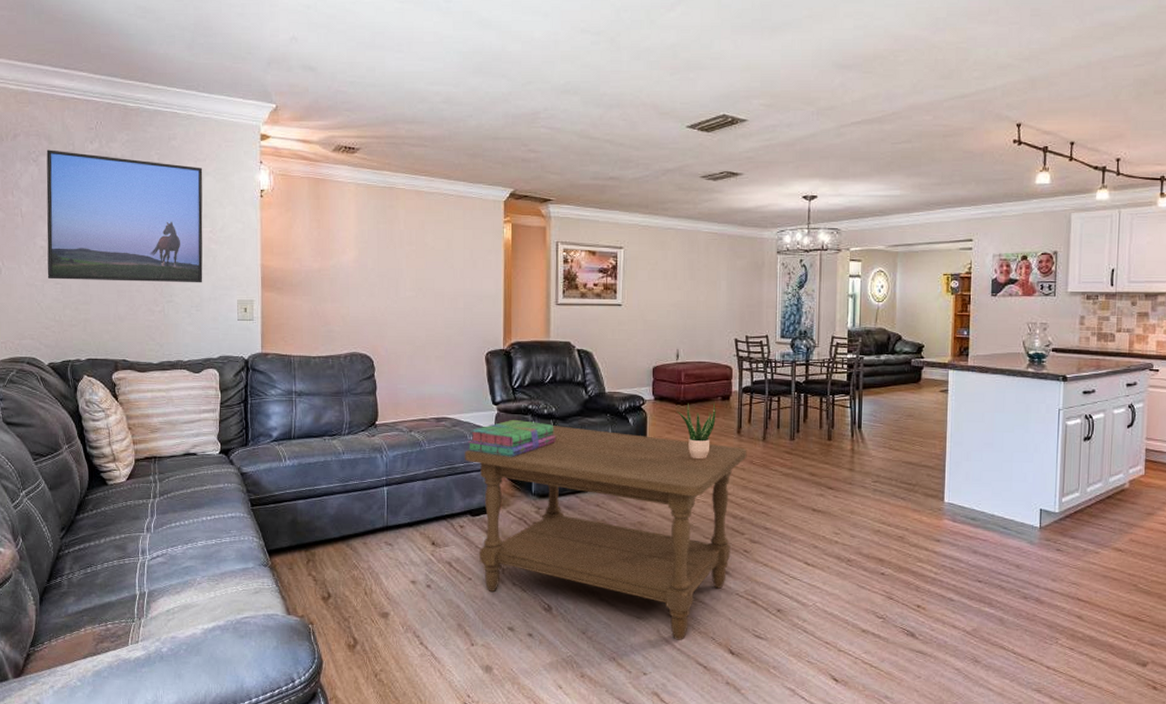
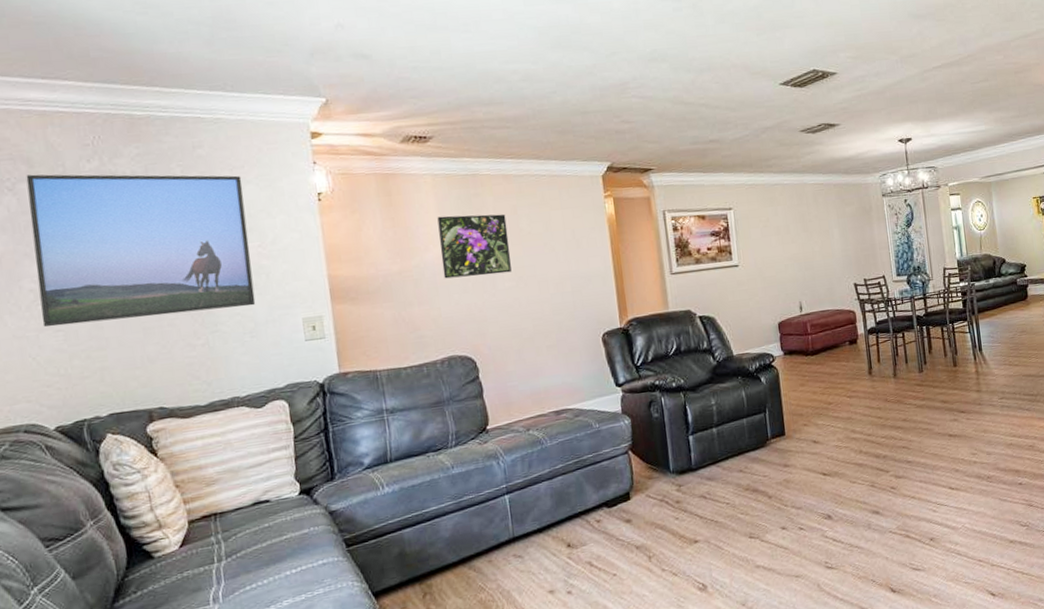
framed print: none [355,223,414,283] -> present [437,214,512,279]
coffee table: present [464,426,747,640] -> none [591,387,881,591]
stack of books: present [467,419,556,457] -> none [593,396,688,440]
potted plant: present [677,403,716,460] -> none [807,349,847,407]

